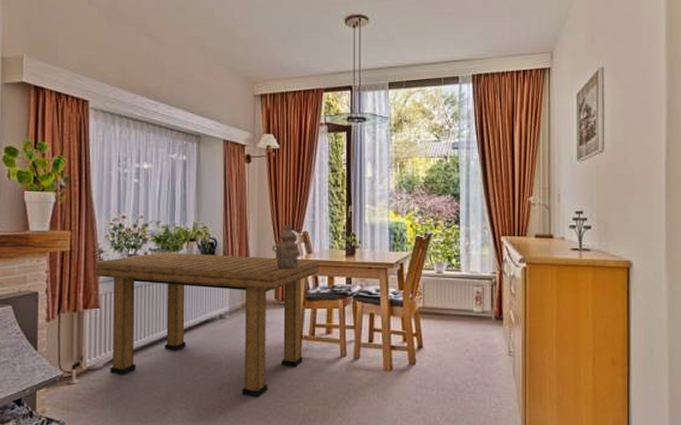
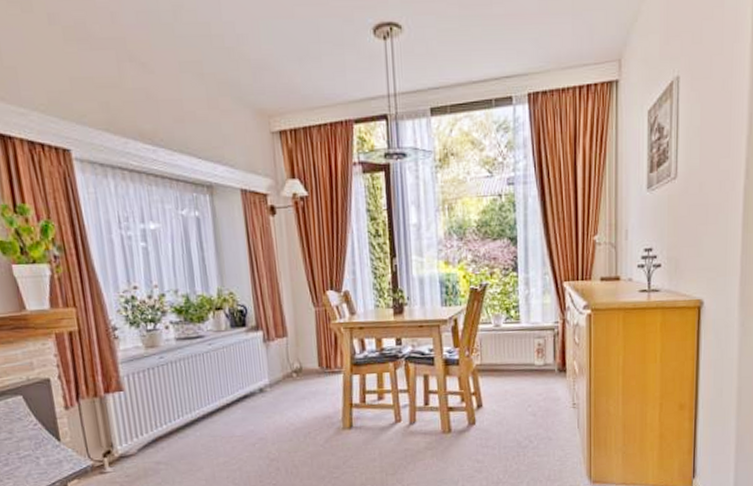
dining table: present [96,252,319,397] -> none [112,321,365,471]
ceramic vessel: present [272,224,300,269] -> none [310,284,343,335]

